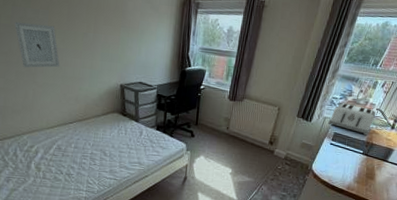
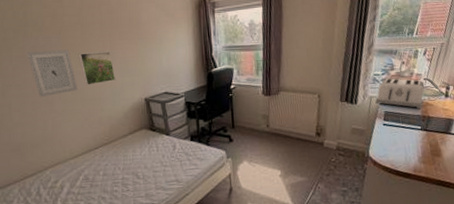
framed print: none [63,31,96,64] -> present [78,51,116,85]

